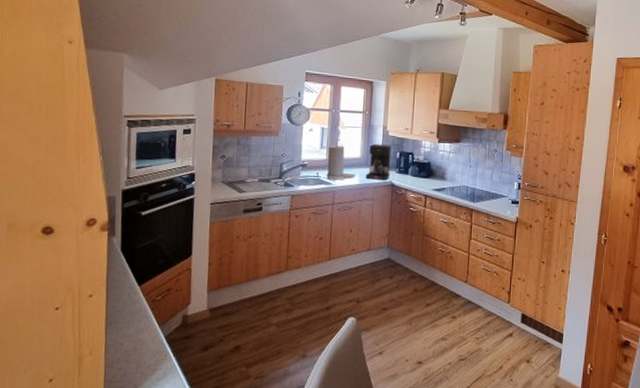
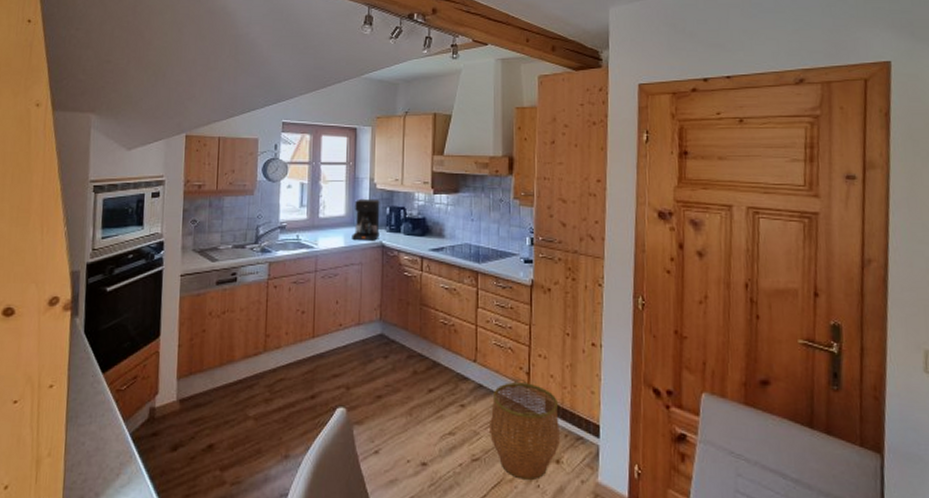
paper towel: present [326,145,356,181] -> none [307,202,341,243]
basket: none [475,296,532,375] -> present [490,378,560,480]

